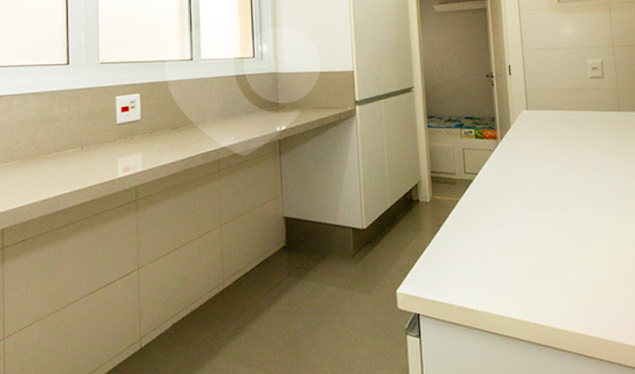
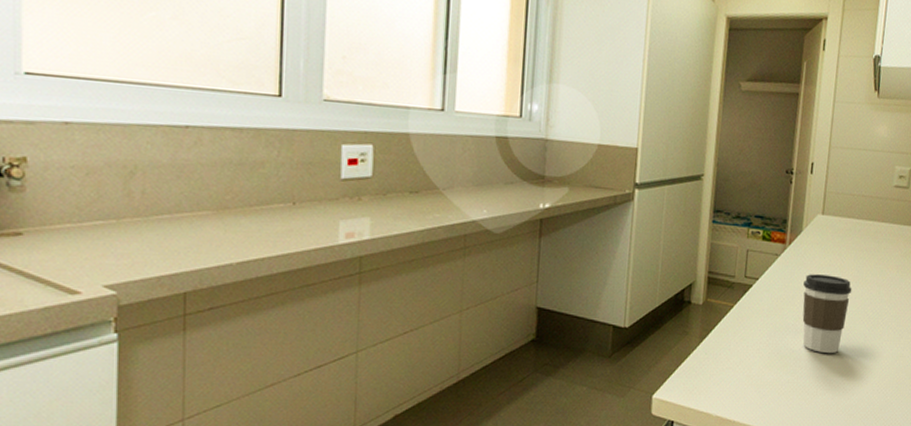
coffee cup: none [520,164,568,239] -> present [802,274,852,354]

